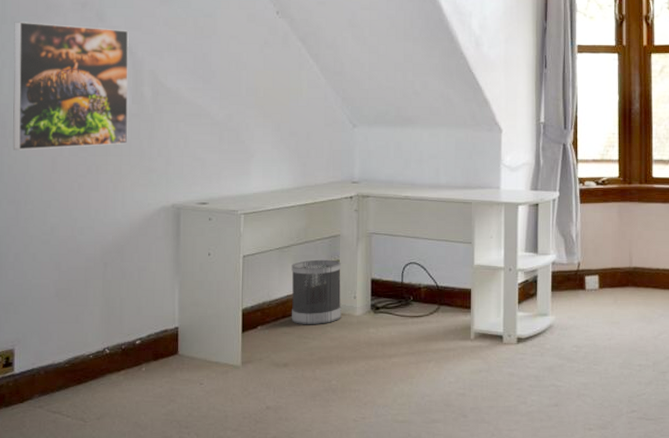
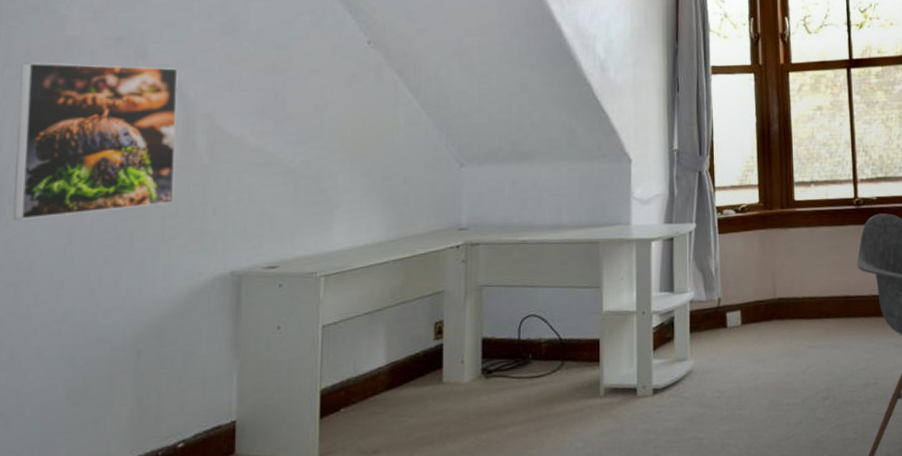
wastebasket: present [291,259,342,325] -> none [383,320,446,401]

